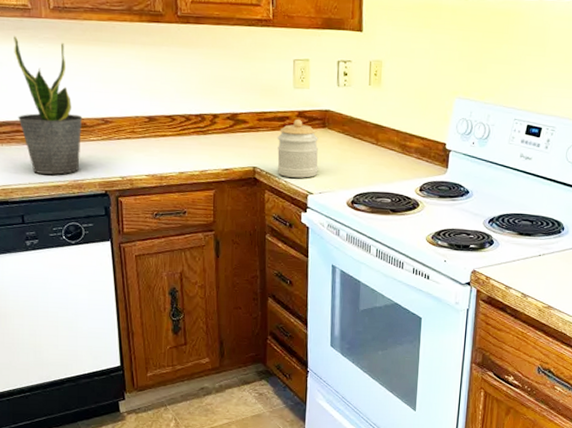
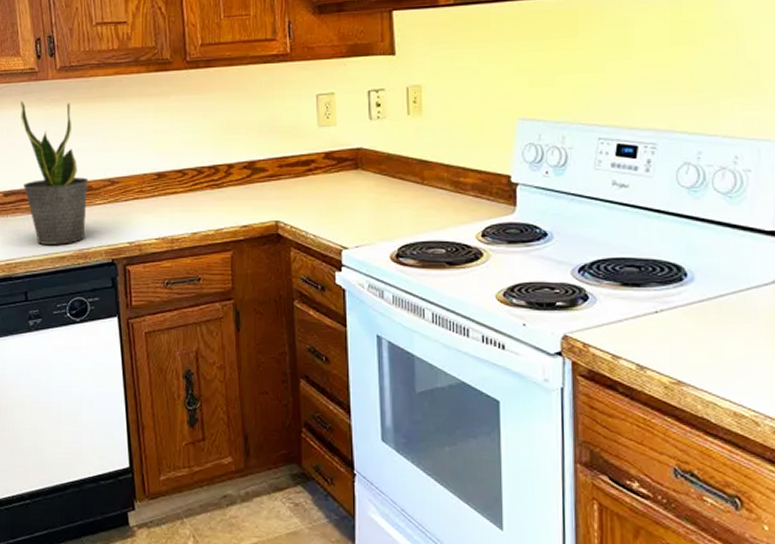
jar: present [277,118,318,178] -> none [301,161,353,230]

